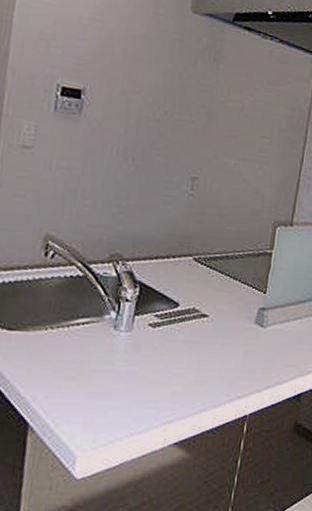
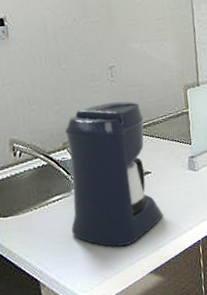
coffee maker: none [88,218,217,401] -> present [64,101,163,247]

